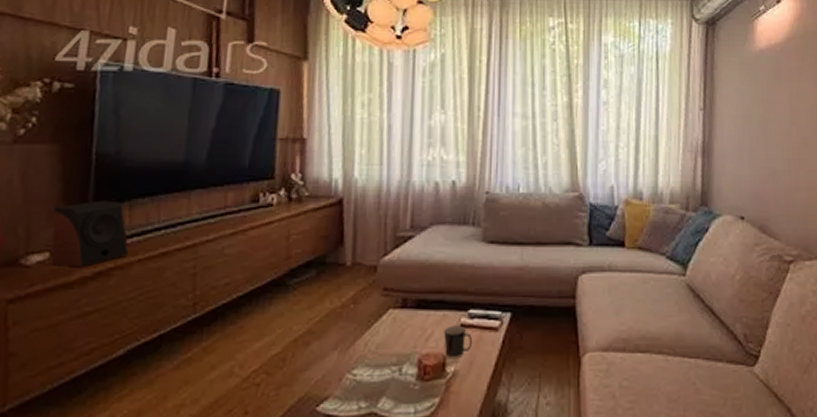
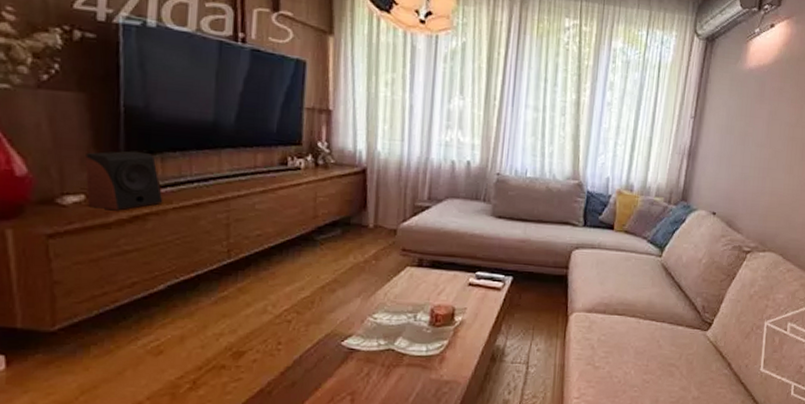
mug: present [444,325,472,360] -> none [453,284,478,311]

